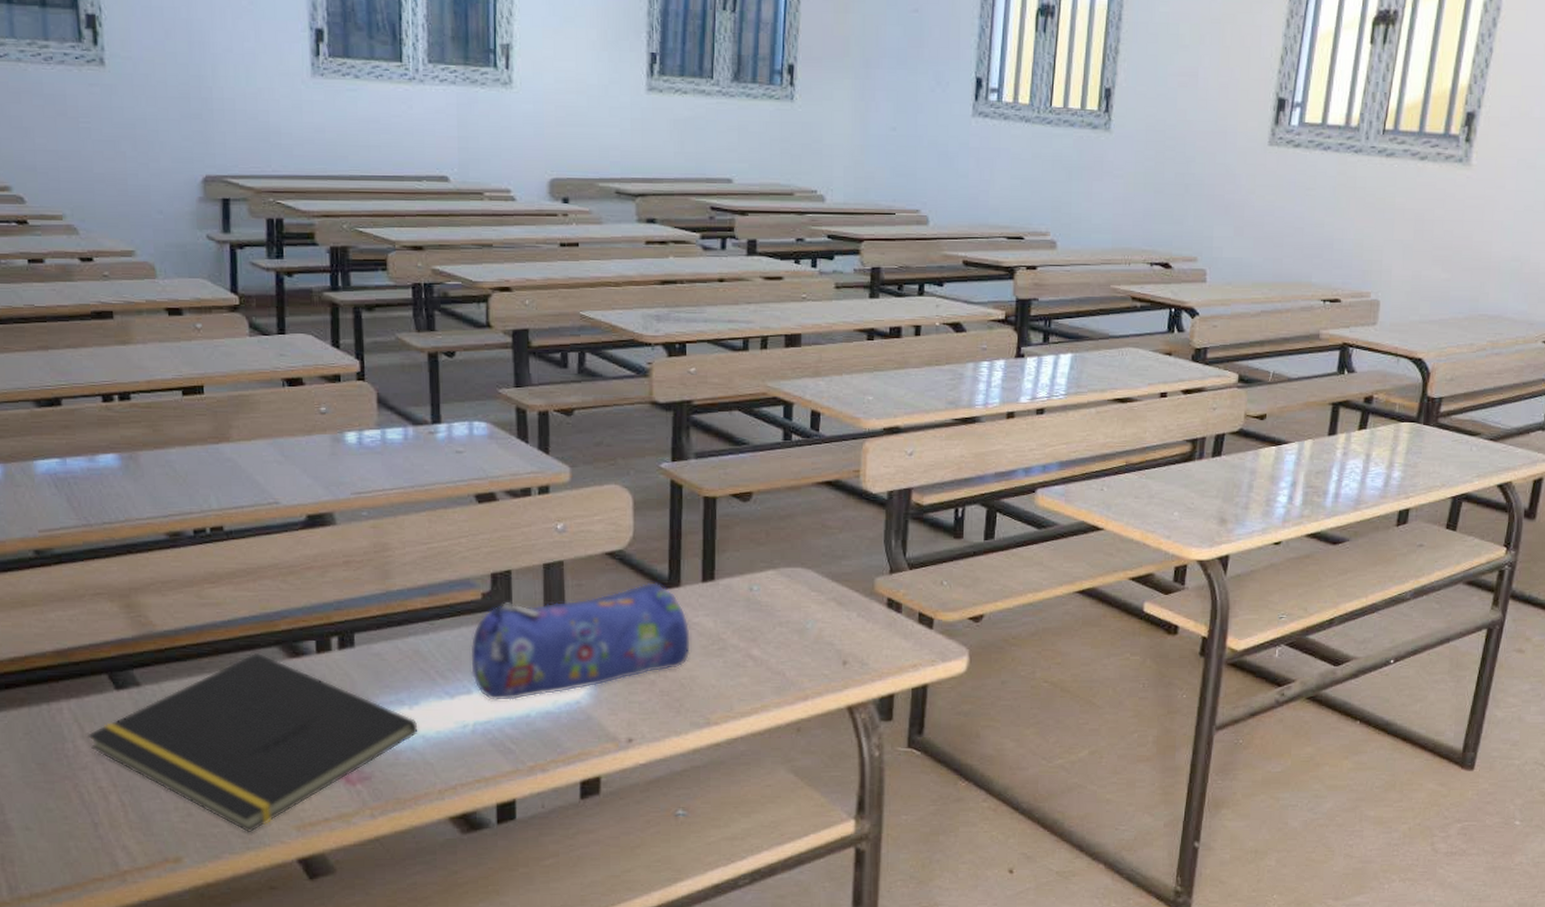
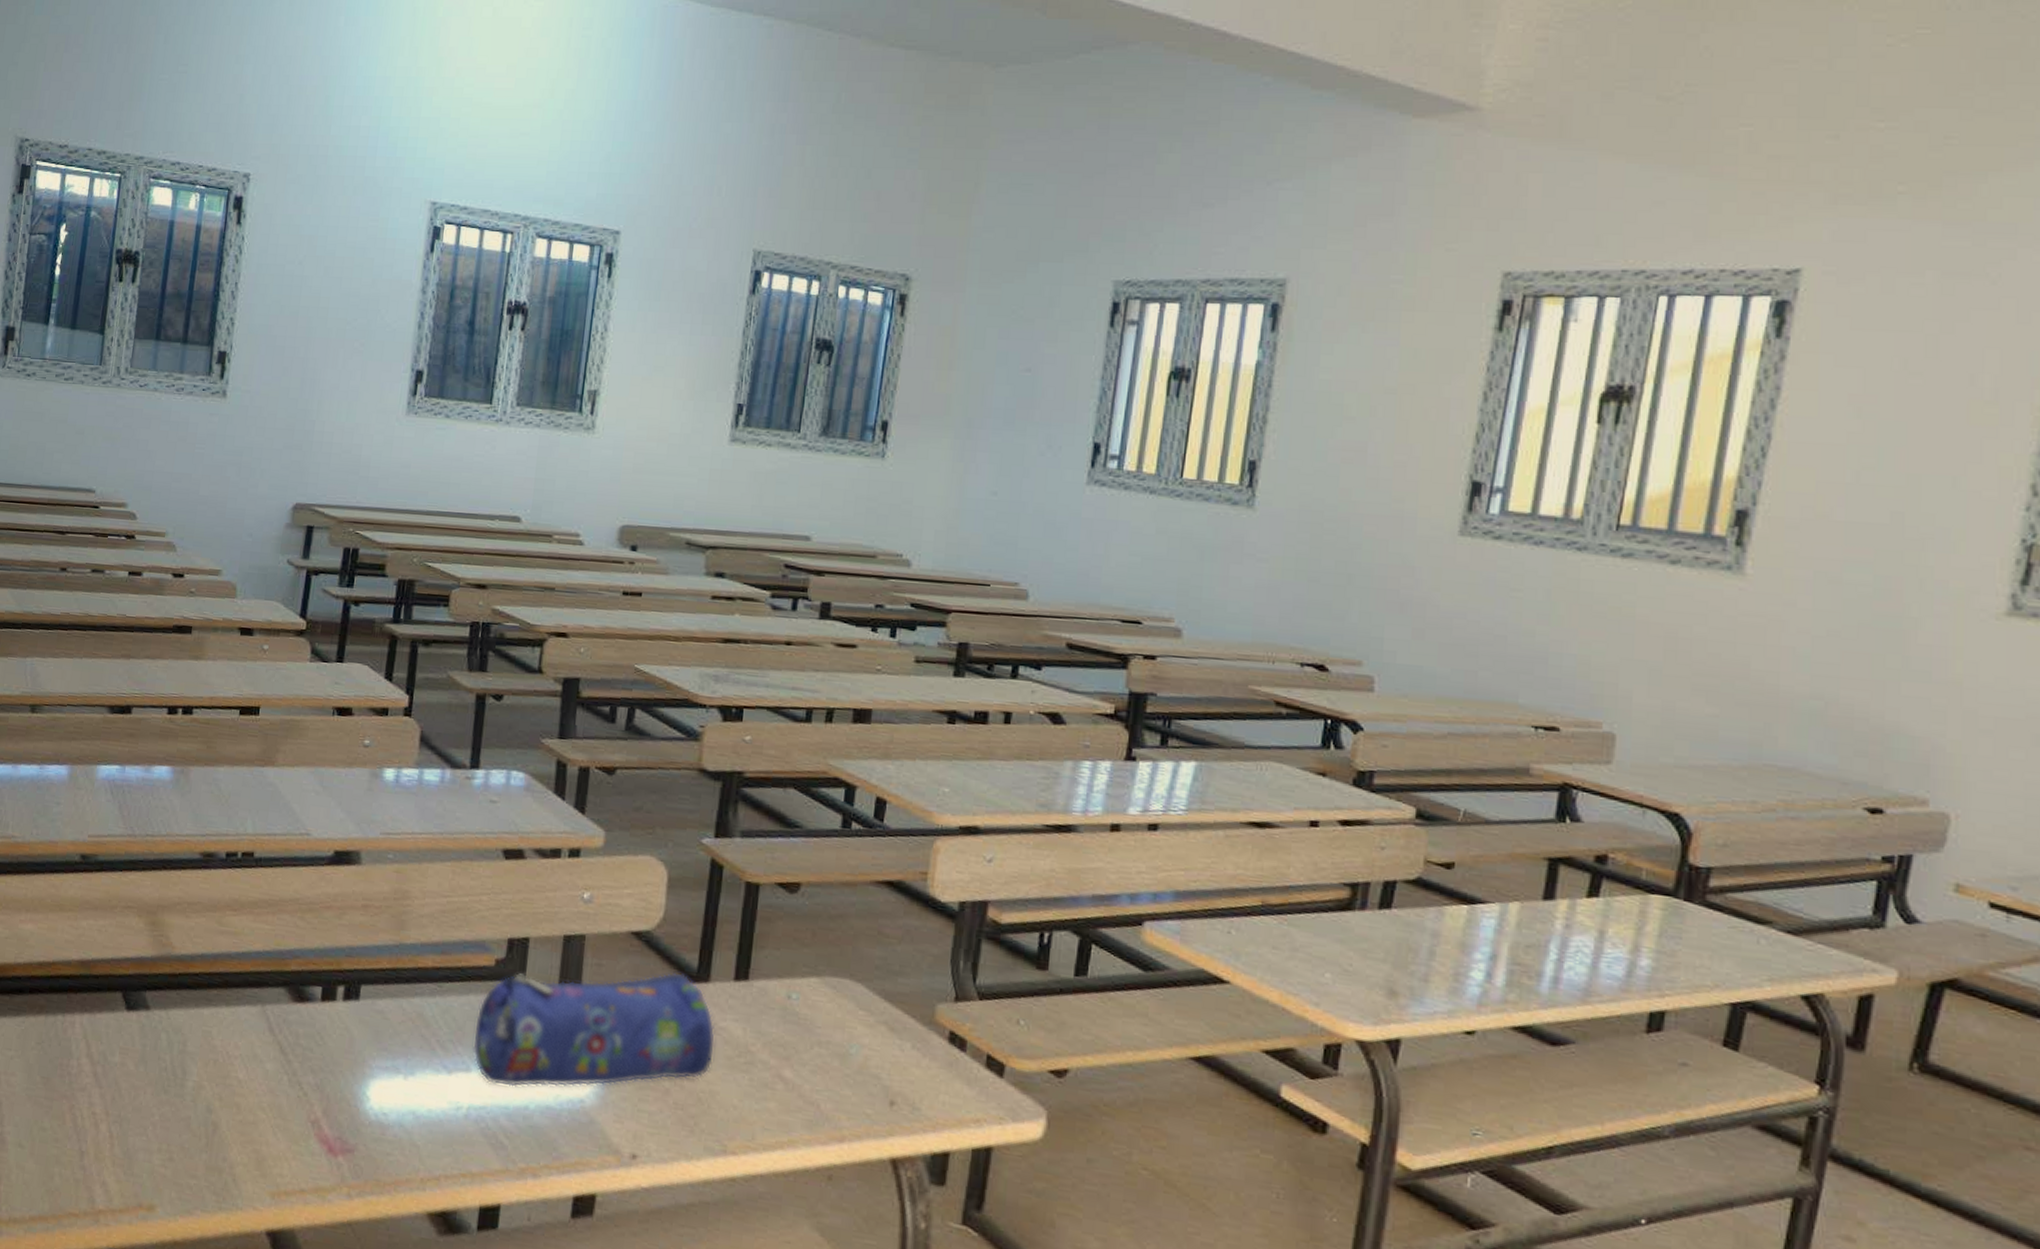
notepad: present [87,652,418,833] -> none [91,991,410,1191]

